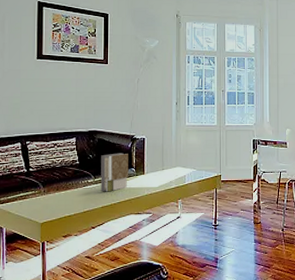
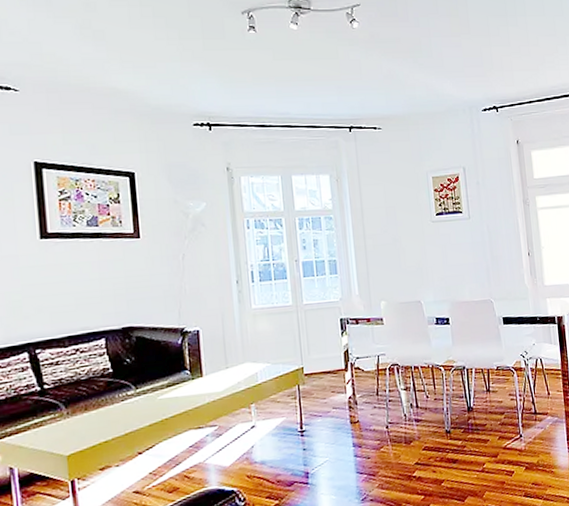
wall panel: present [101,153,128,192] -> none [142,352,181,405]

